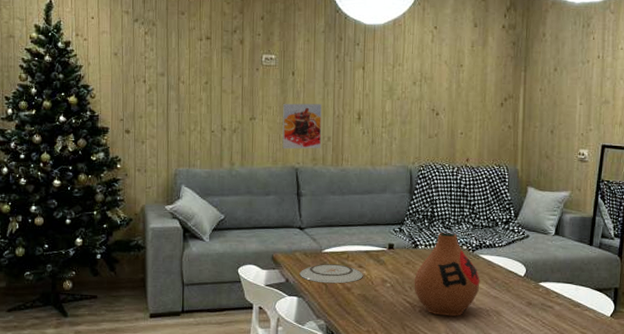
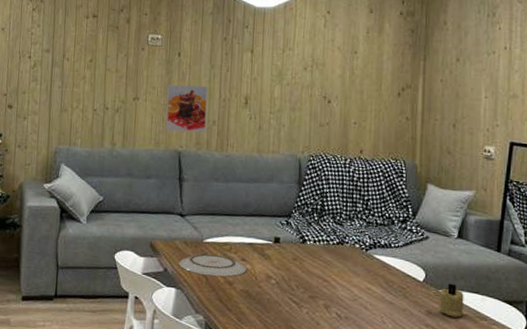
vase: present [414,233,480,316] -> none [301,228,374,321]
candle: none [538,276,560,306] -> present [439,283,464,318]

